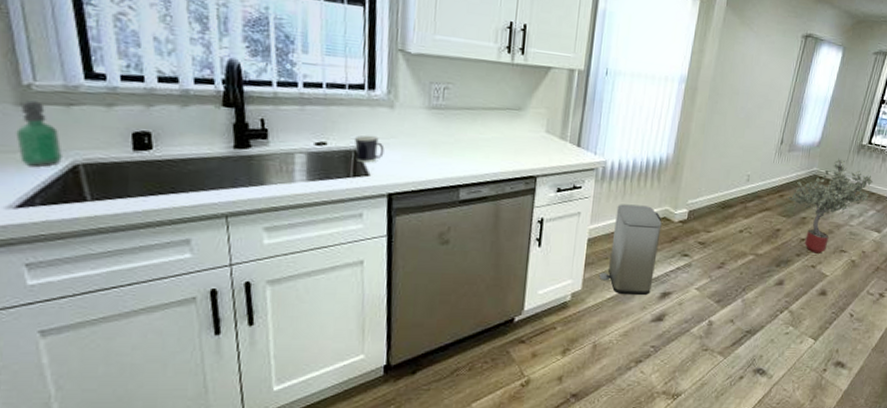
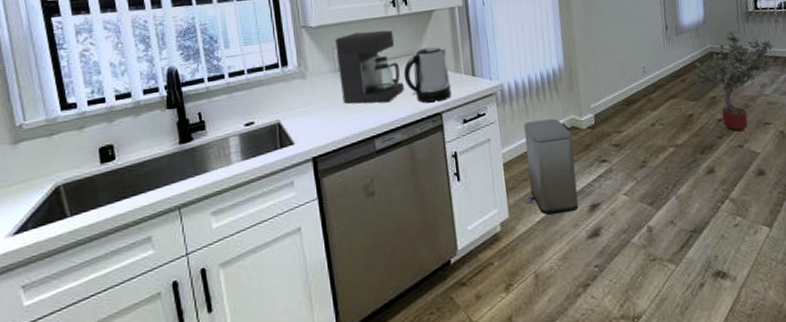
soap dispenser: present [15,100,63,167] -> none [12,137,47,195]
mug: present [355,135,385,164] -> none [277,106,304,134]
coffee maker: none [432,71,503,153] -> present [335,30,405,104]
kettle: none [504,105,555,165] -> present [403,46,452,103]

